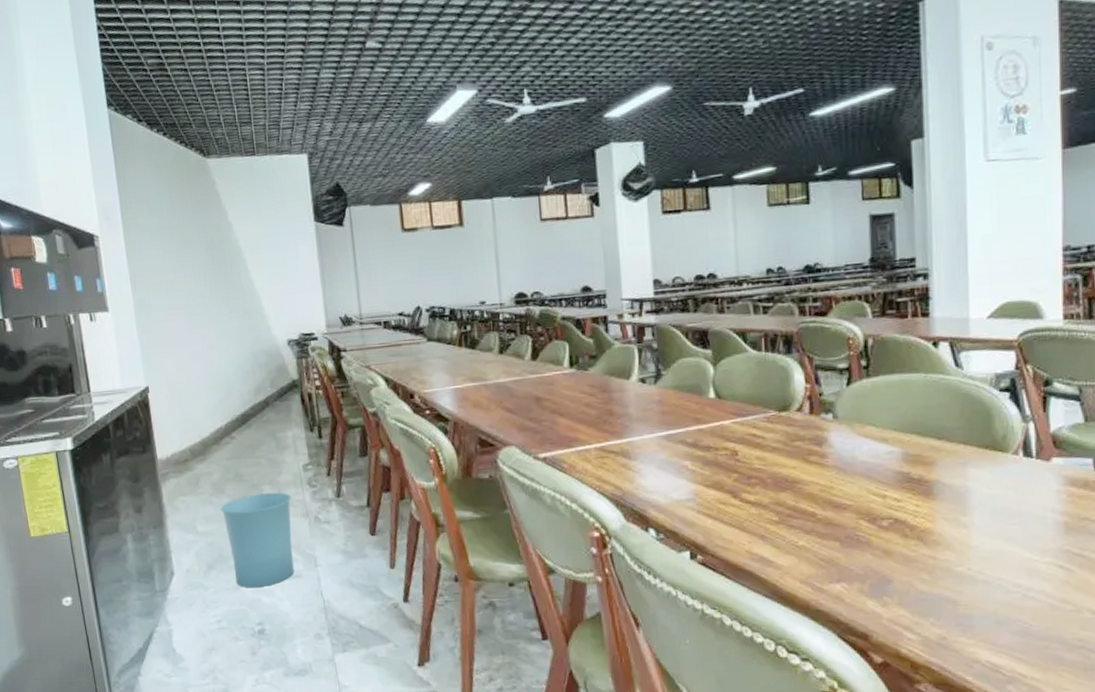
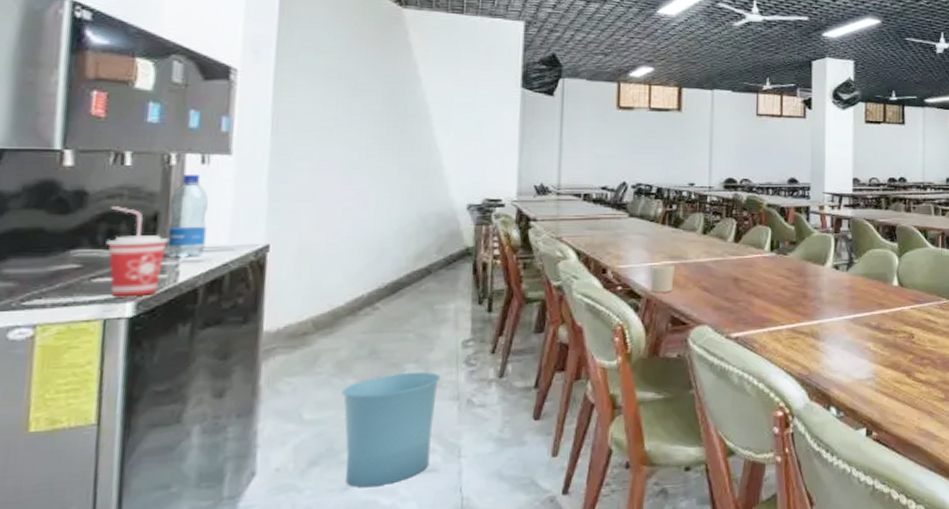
beverage cup: none [42,361,84,434] -> present [106,206,170,298]
bottle: none [76,331,107,402] -> present [165,175,208,259]
cup: none [453,386,478,416] -> present [650,264,675,293]

